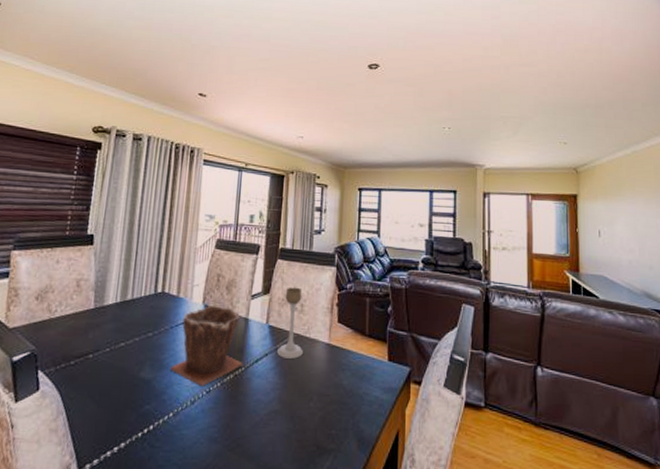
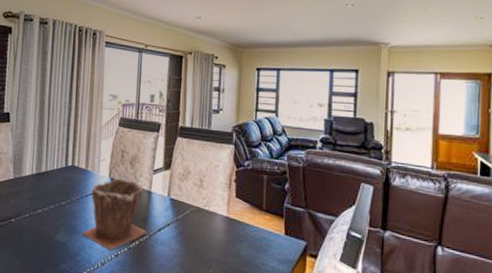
candle holder: present [277,287,303,359] -> none [178,163,203,229]

